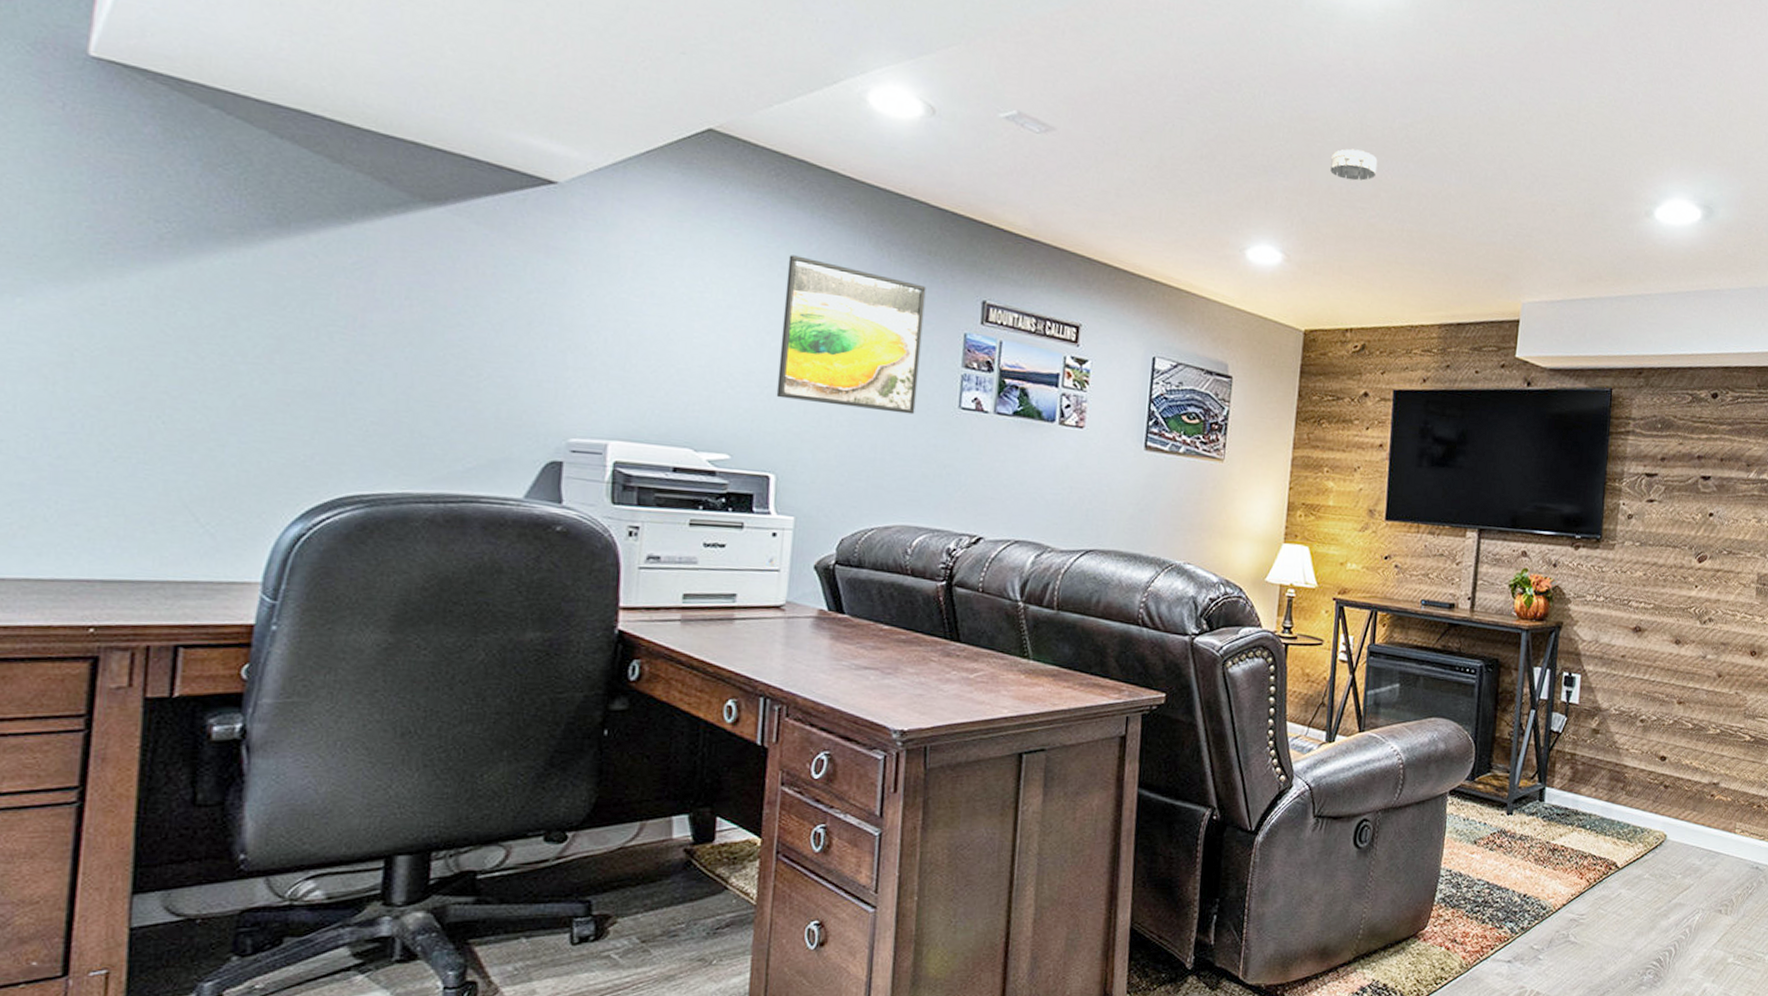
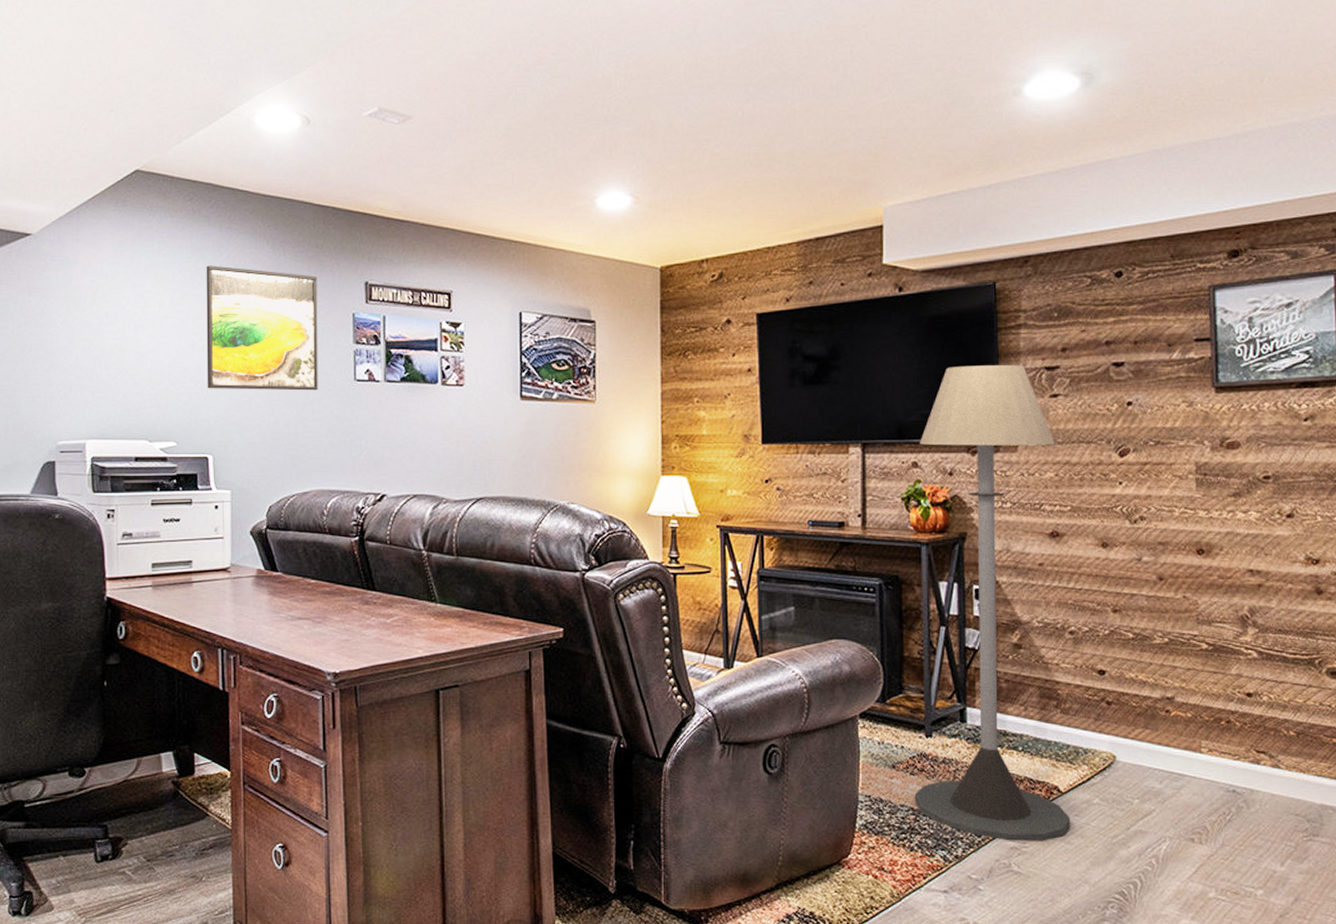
smoke detector: present [1330,148,1378,181] -> none [669,83,716,115]
floor lamp: none [1490,463,1647,913] -> present [914,365,1071,841]

